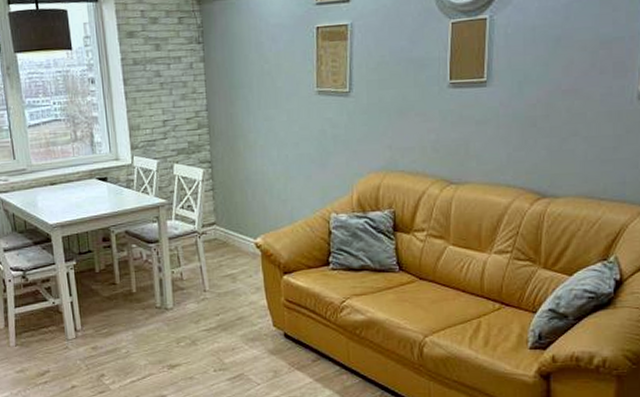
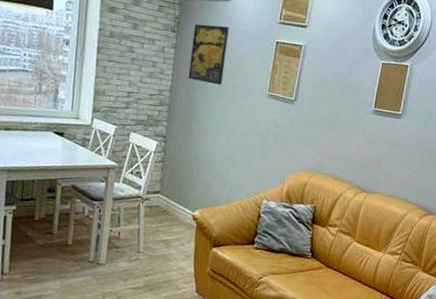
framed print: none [220,23,263,93] -> present [188,24,229,85]

